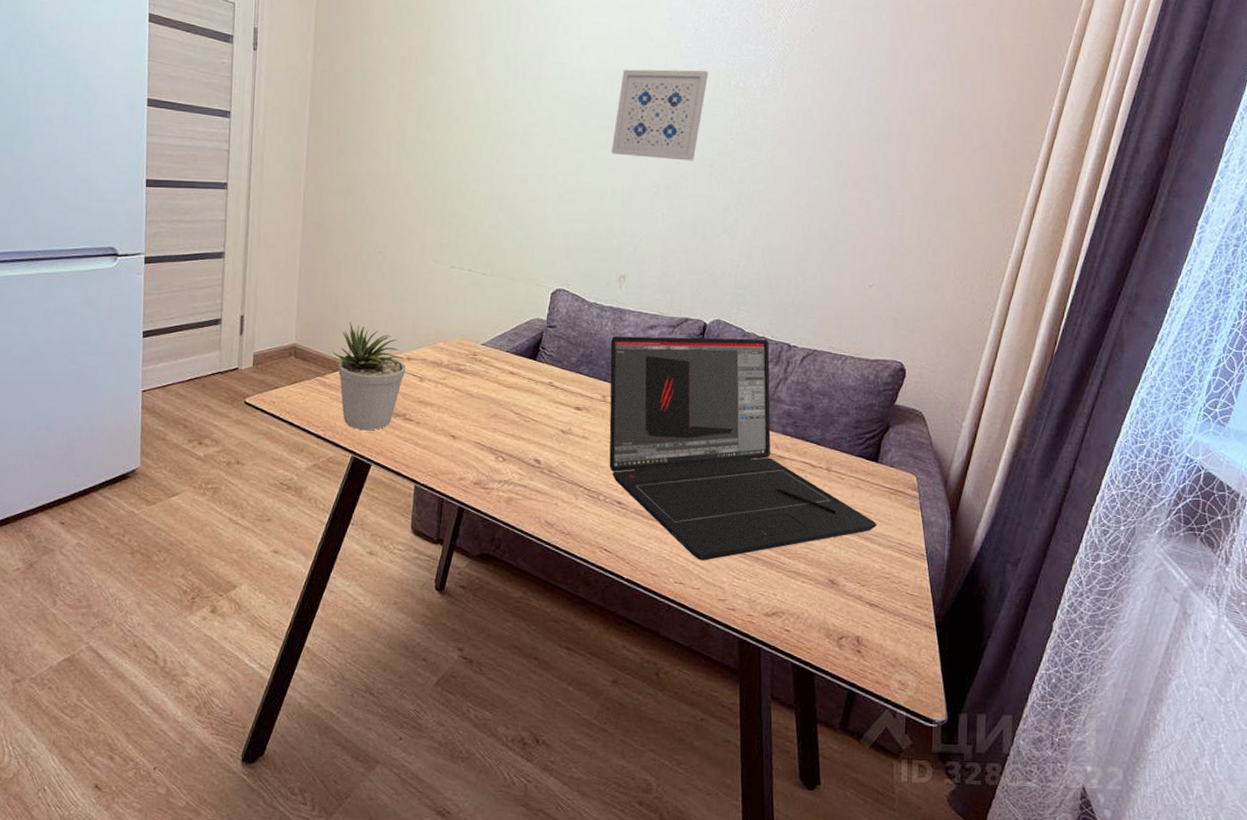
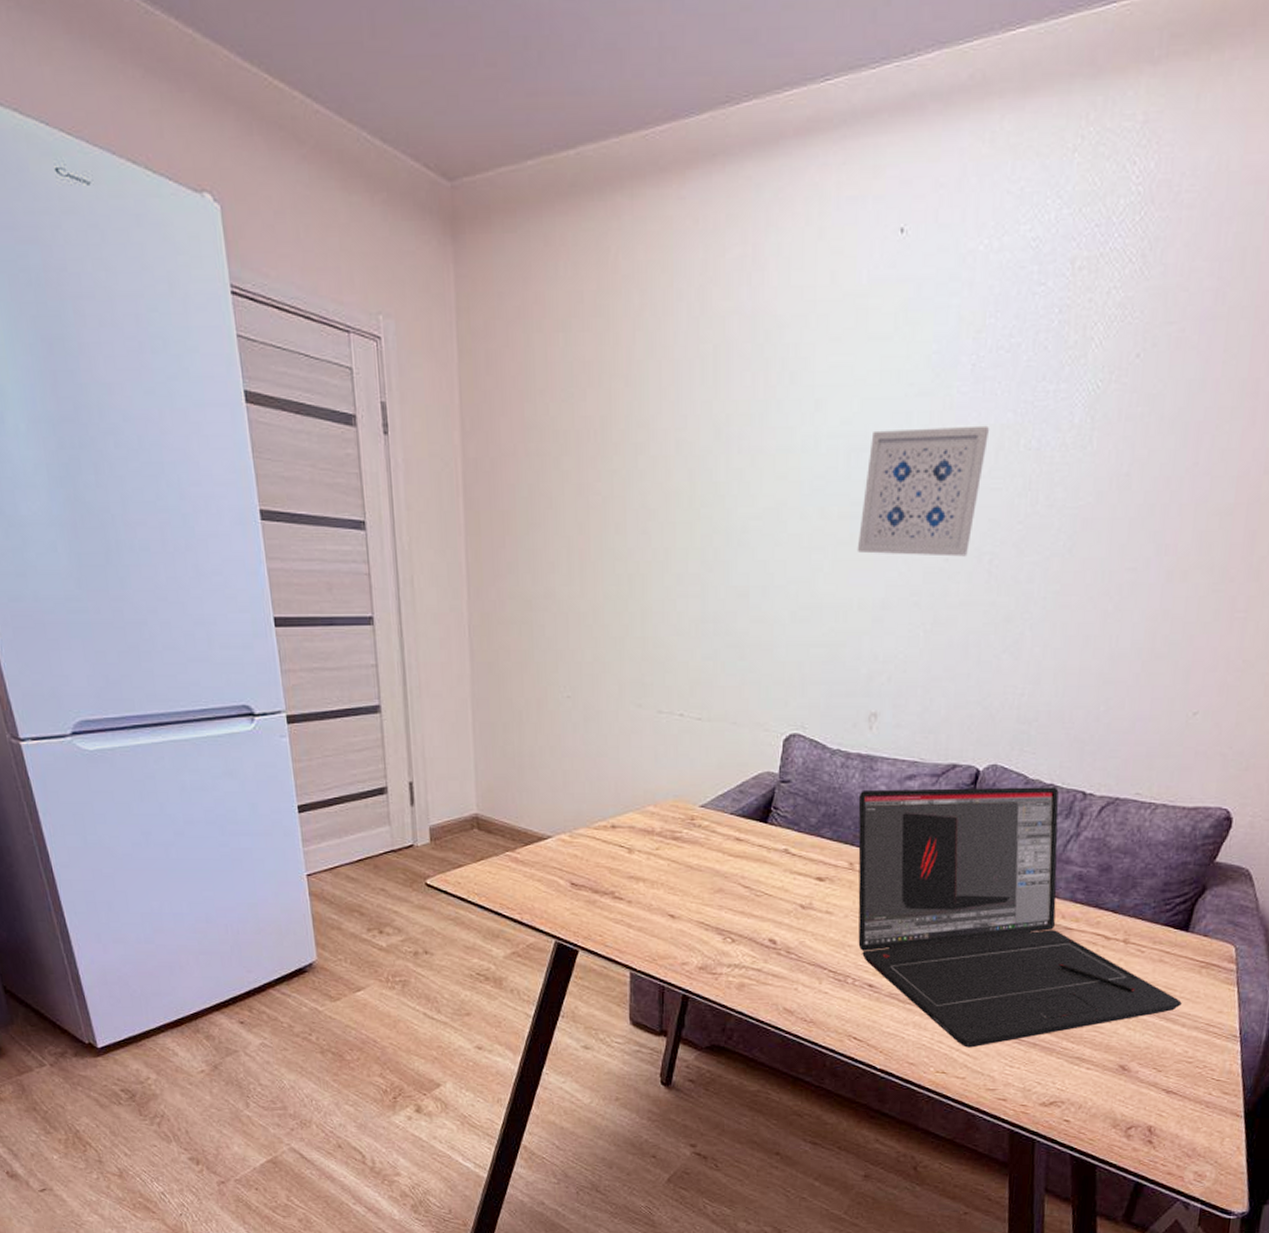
potted plant: present [332,322,406,431] -> none [521,785,611,912]

